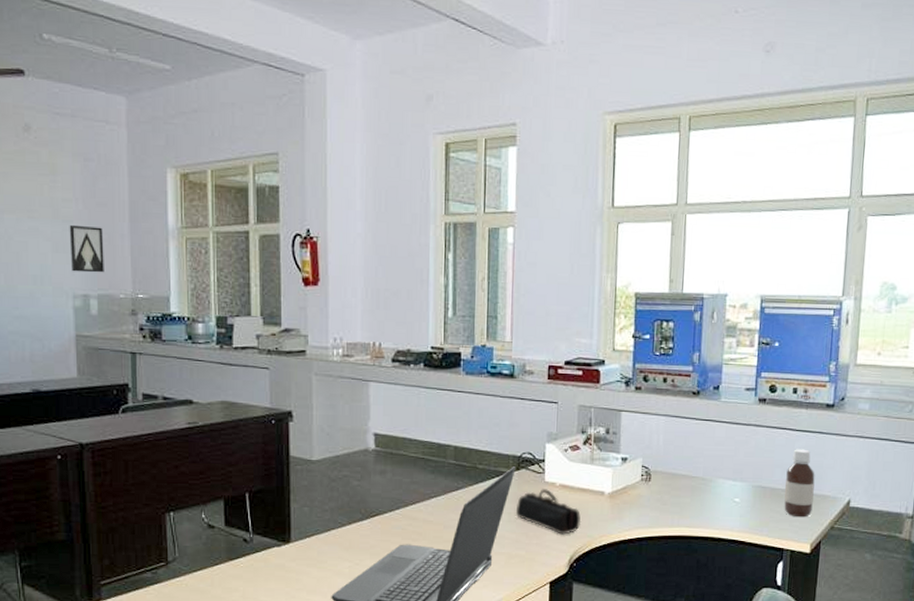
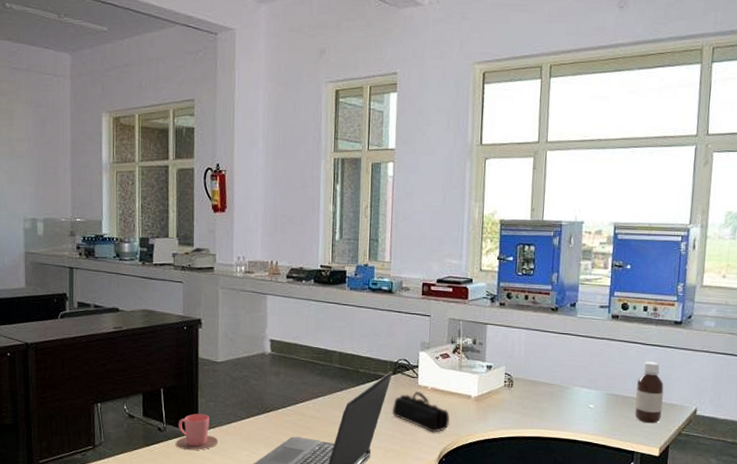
wall art: present [69,224,104,273] -> none [22,160,50,201]
cup: none [264,521,314,563] -> present [175,414,218,450]

